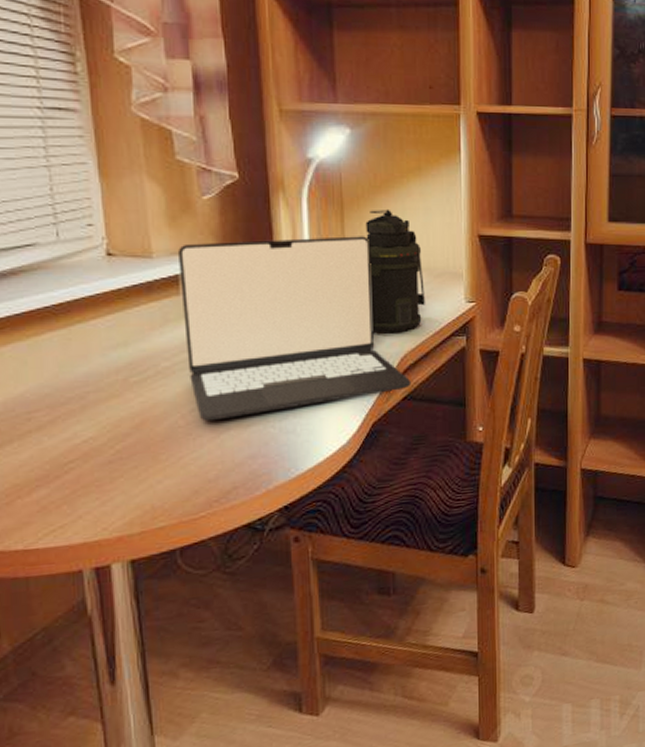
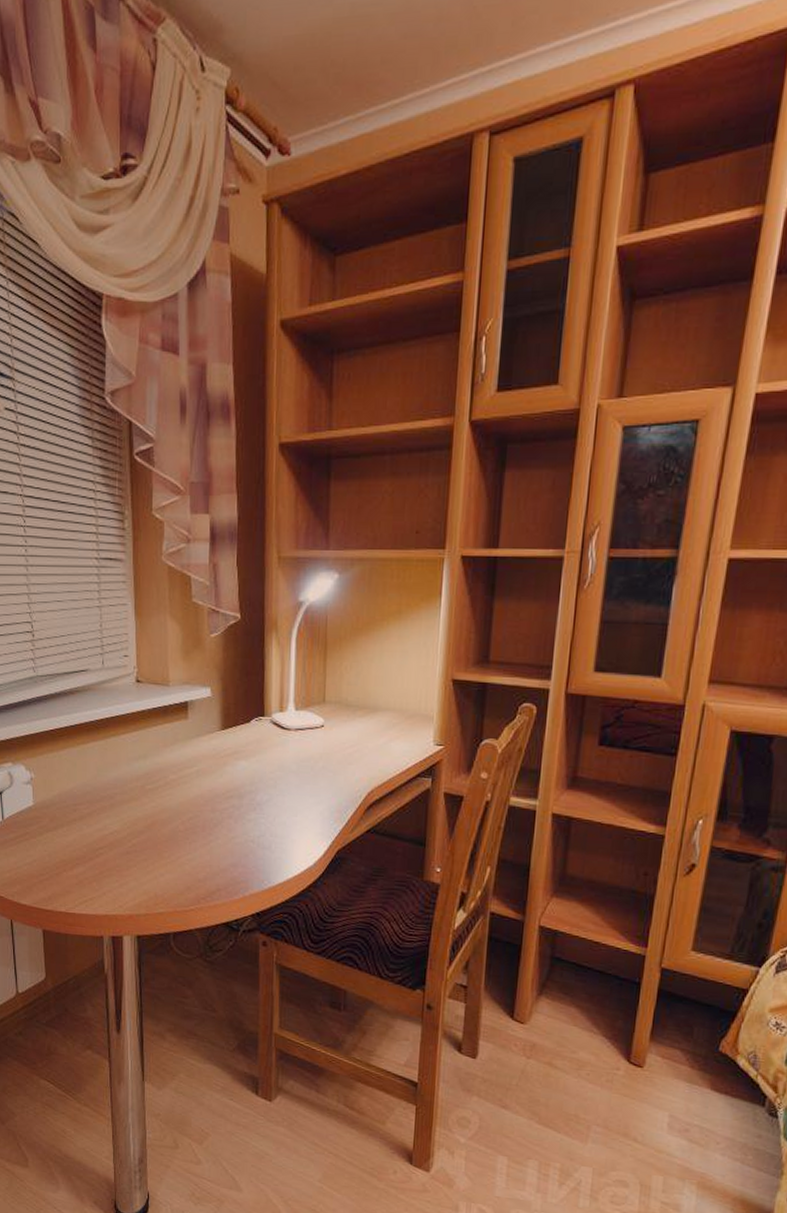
laptop: present [179,236,412,421] -> none [188,674,376,830]
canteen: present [365,209,425,334] -> none [343,650,395,769]

